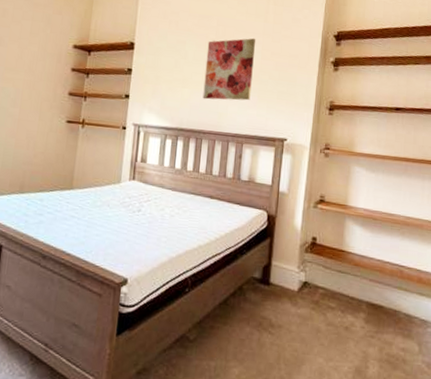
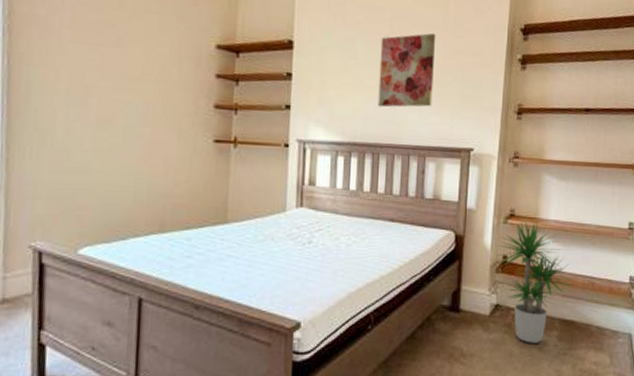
potted plant: none [306,206,382,323] -> present [496,220,574,343]

